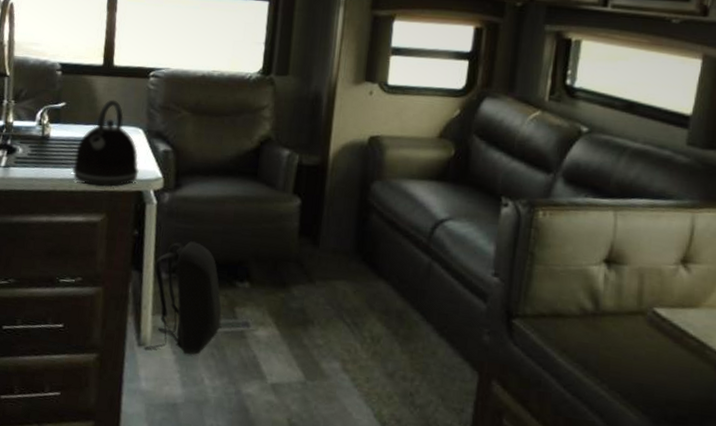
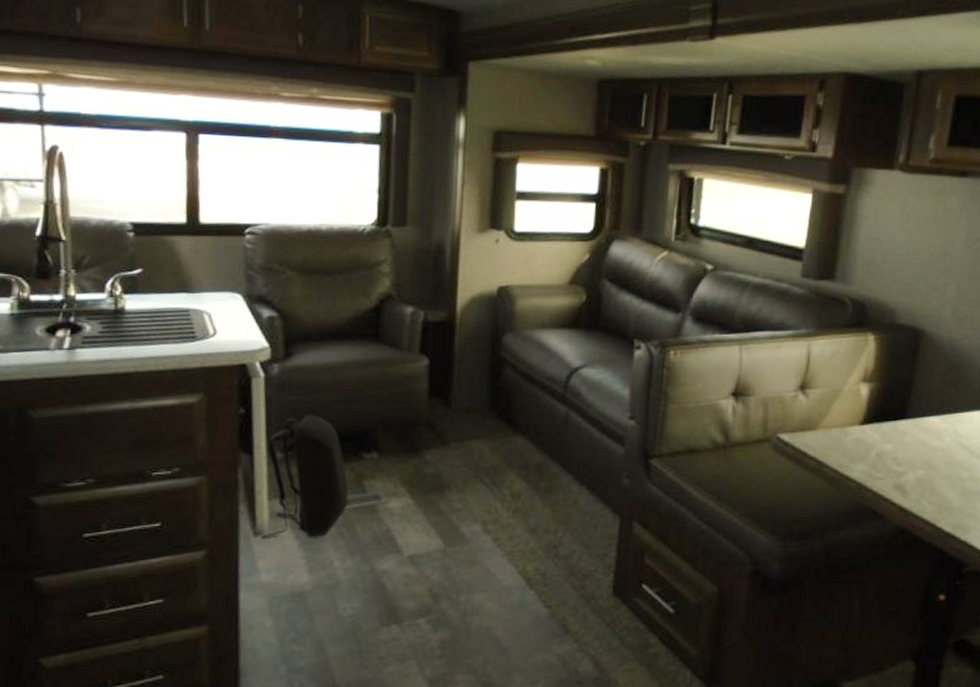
kettle: present [72,99,139,187] -> none [158,262,240,363]

